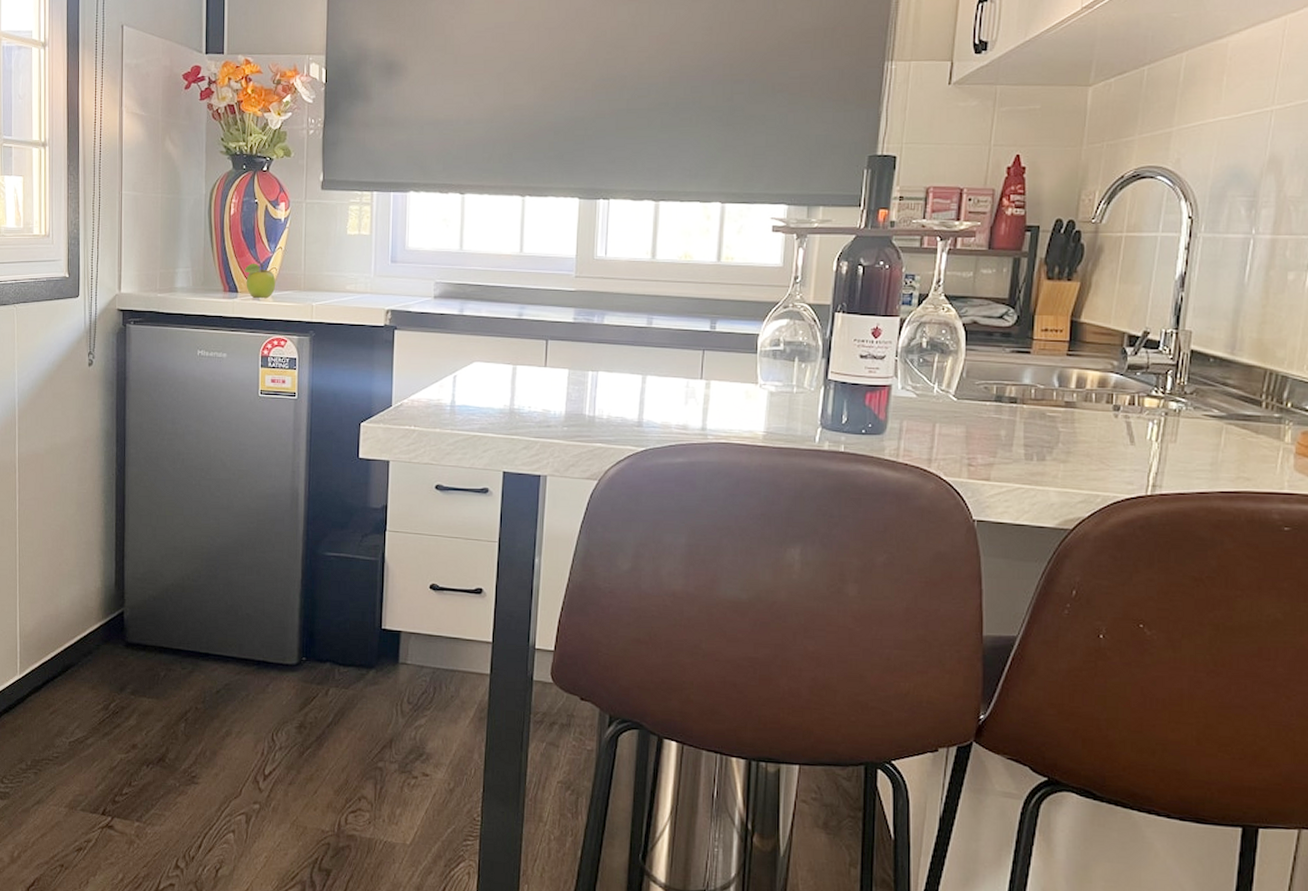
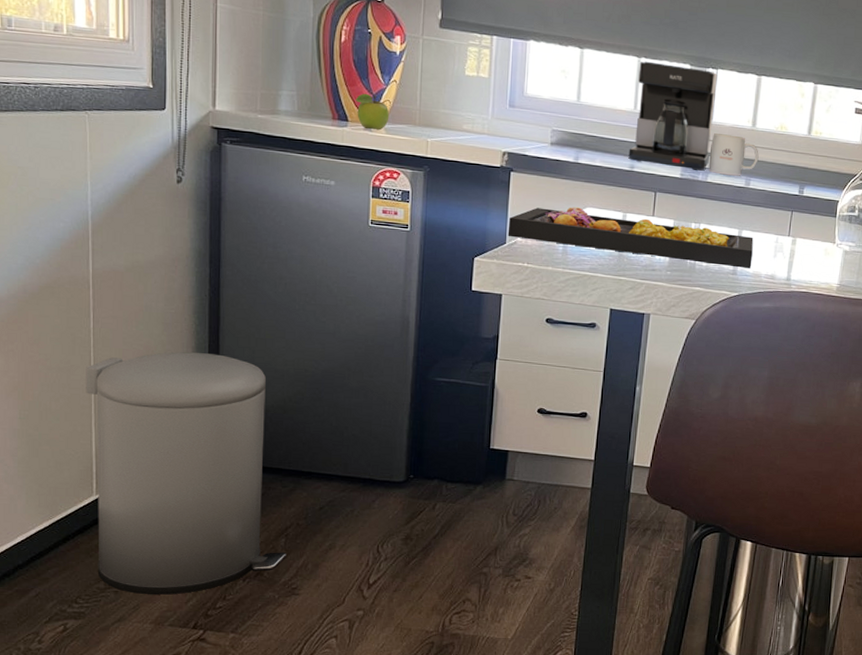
pedal bin: none [12,531,187,778] -> present [86,352,287,595]
food tray: none [393,363,660,419] -> present [507,207,754,269]
coffee maker: none [516,199,610,312] -> present [628,61,718,171]
mug: none [604,270,661,316] -> present [708,133,759,177]

